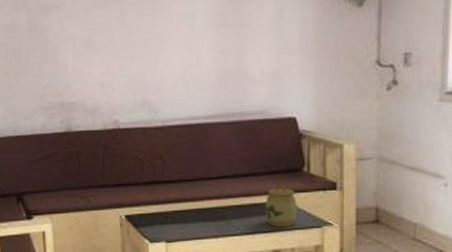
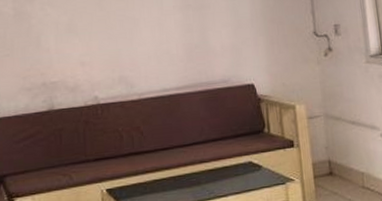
jar: present [265,184,298,227] -> none [234,145,264,188]

